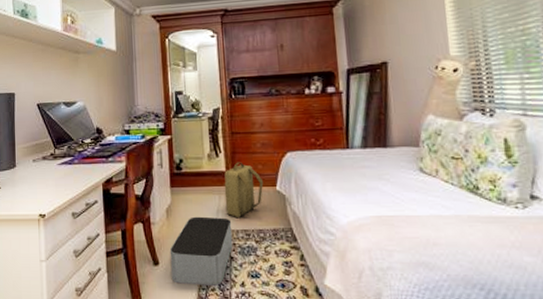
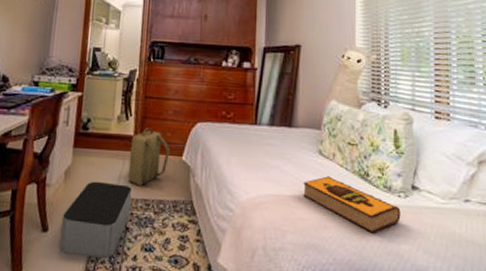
hardback book: none [406,193,520,247] -> present [303,176,401,234]

